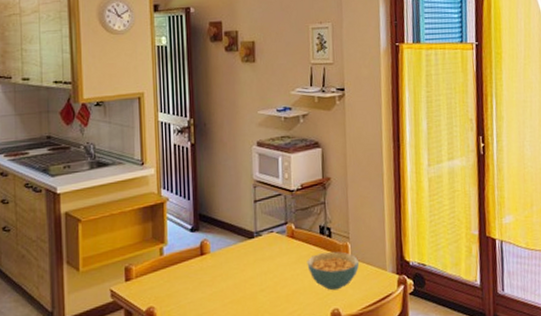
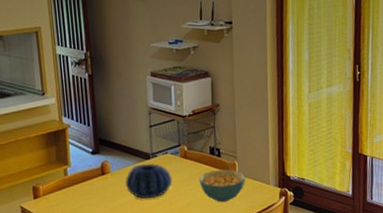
decorative bowl: none [225,243,278,285] -> present [125,164,173,199]

